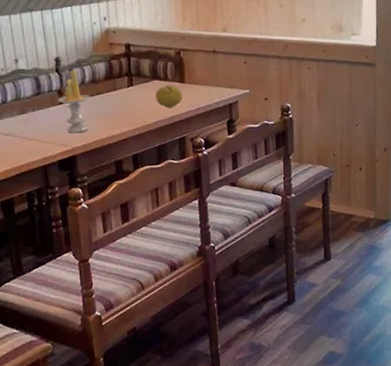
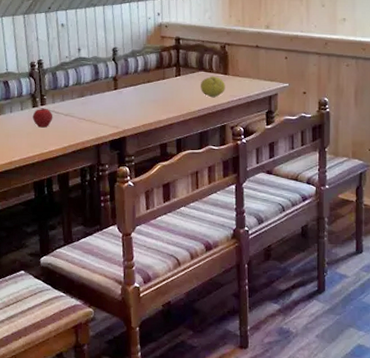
candle: present [57,69,90,133] -> none [112,59,141,117]

